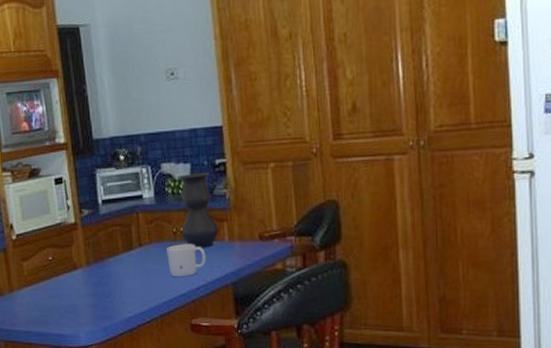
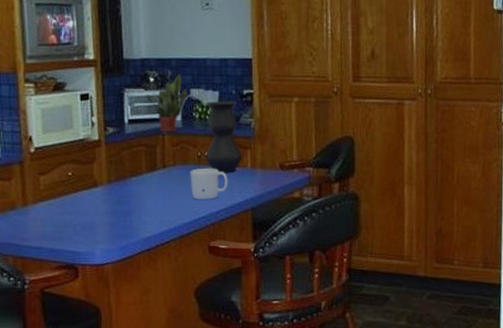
potted plant: none [118,149,159,210] -> present [146,74,188,132]

